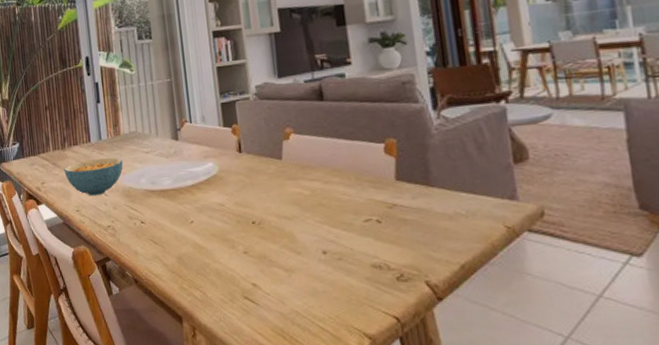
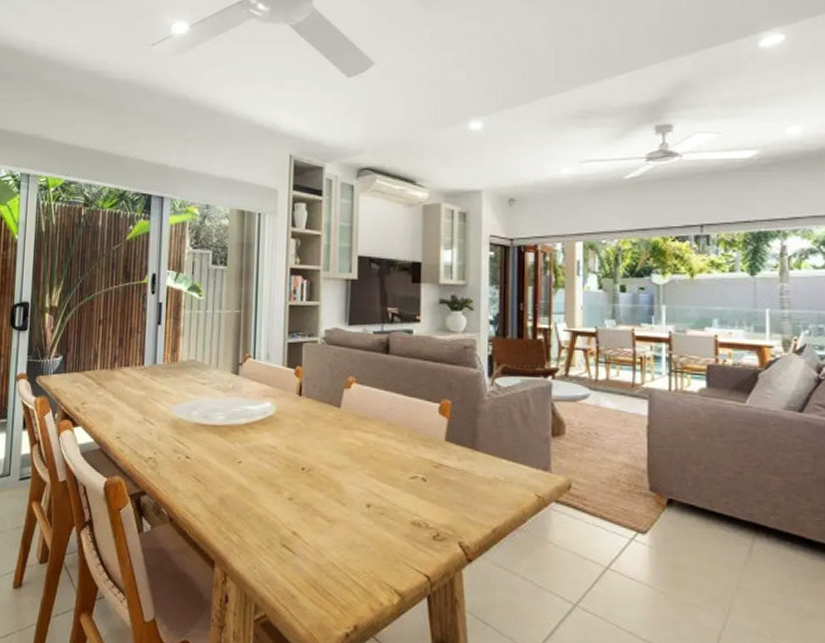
cereal bowl: present [64,157,123,196] -> none [109,383,176,424]

